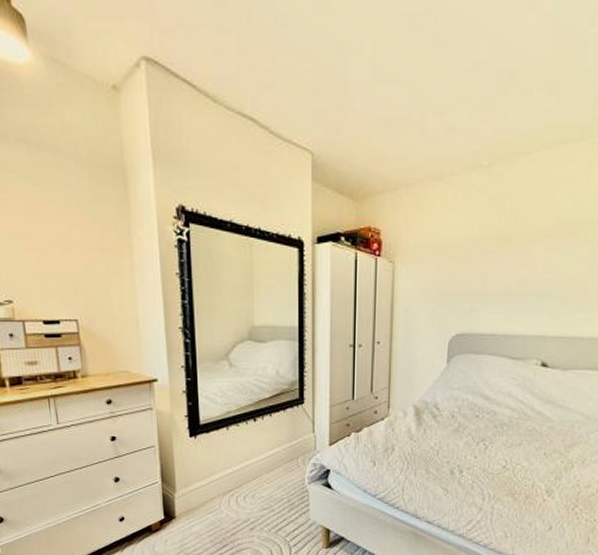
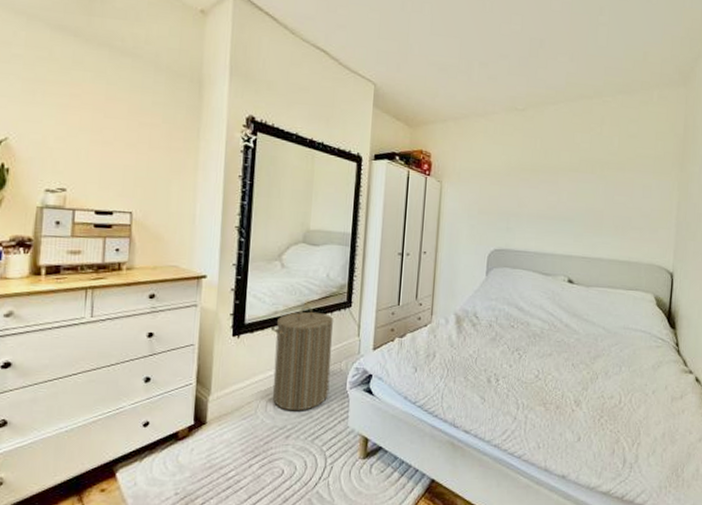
laundry hamper: none [228,404,288,506] -> present [272,306,334,411]

